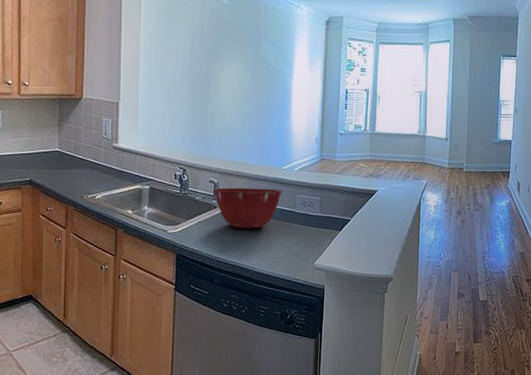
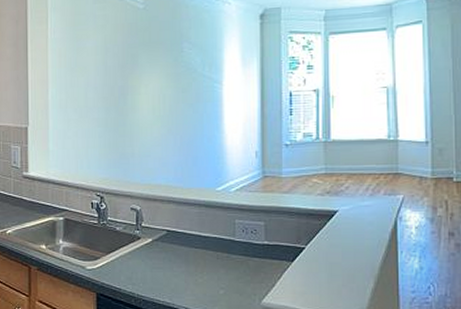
mixing bowl: present [213,187,282,229] -> none [136,214,218,262]

